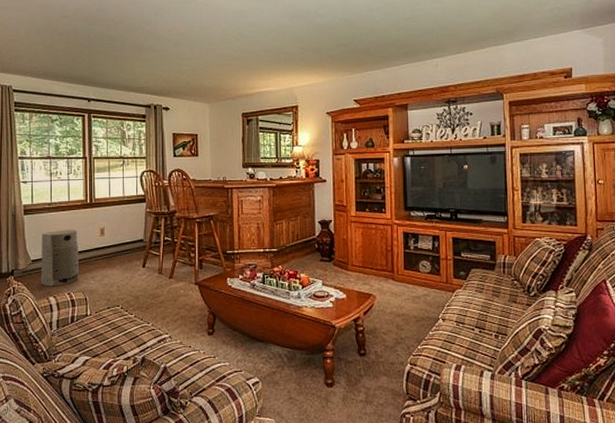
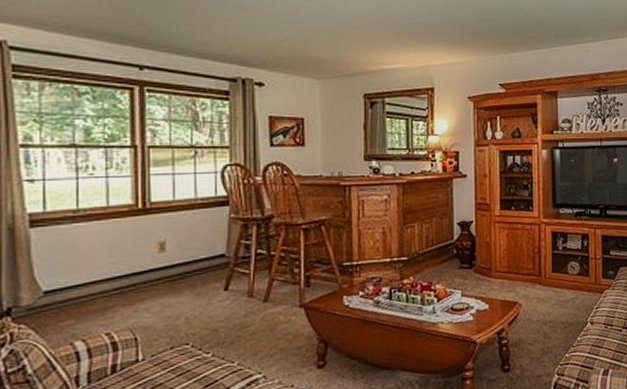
air purifier: present [41,230,79,287] -> none [60,245,124,327]

